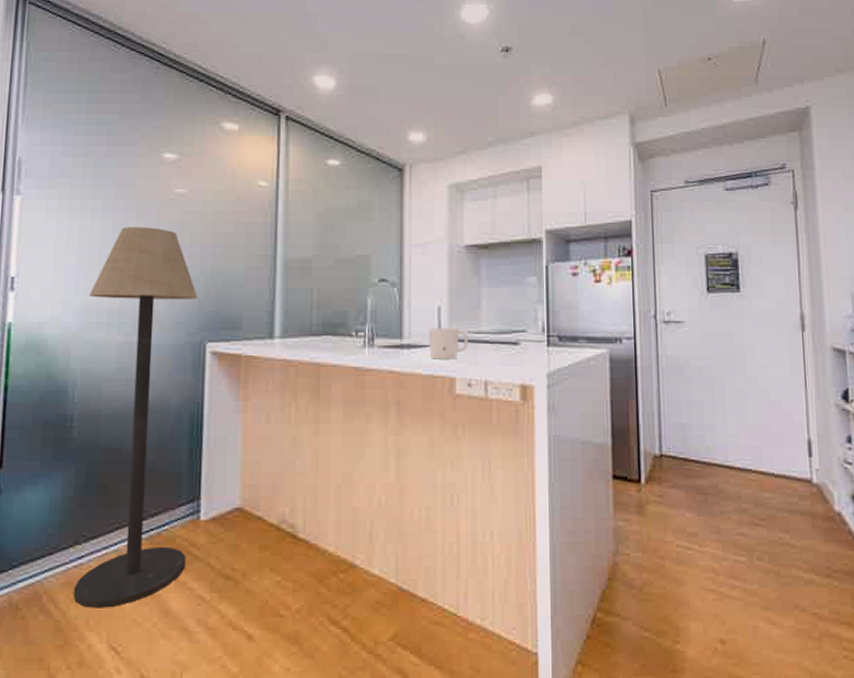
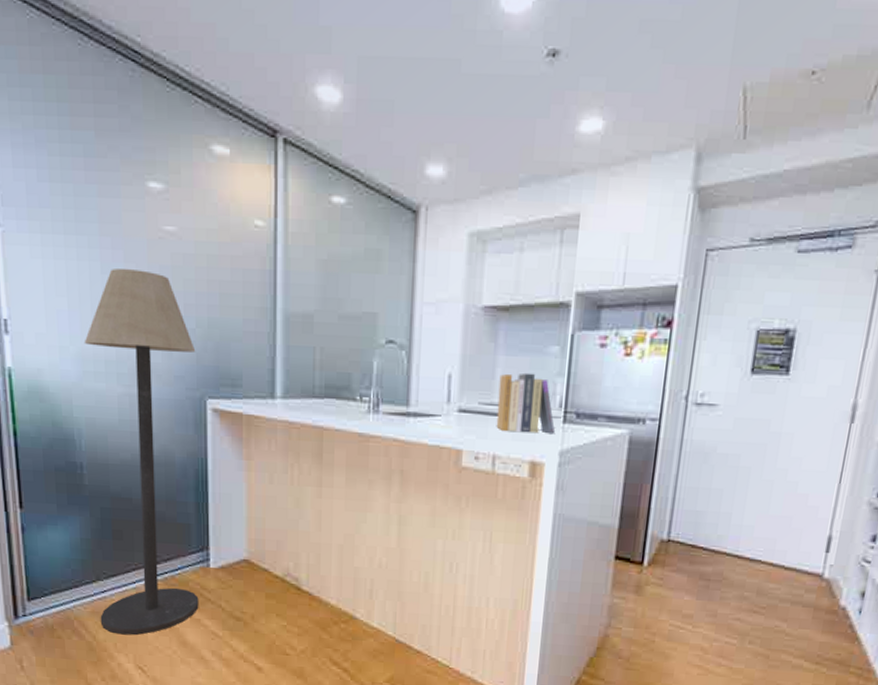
mug: present [429,328,469,359] -> none [436,397,479,431]
books: none [485,302,541,358] -> present [496,372,556,435]

